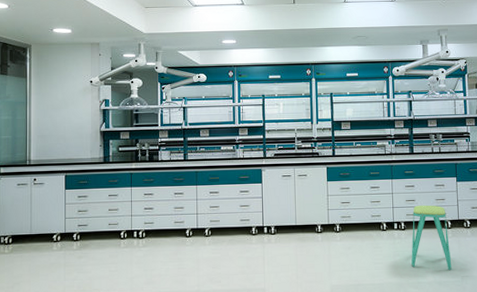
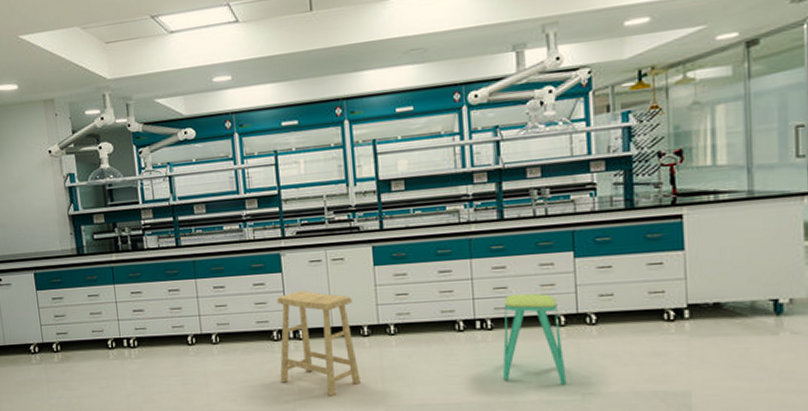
stool: none [255,197,314,279] -> present [277,290,361,397]

